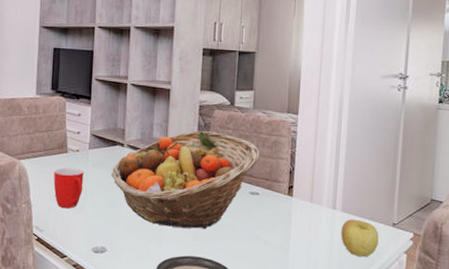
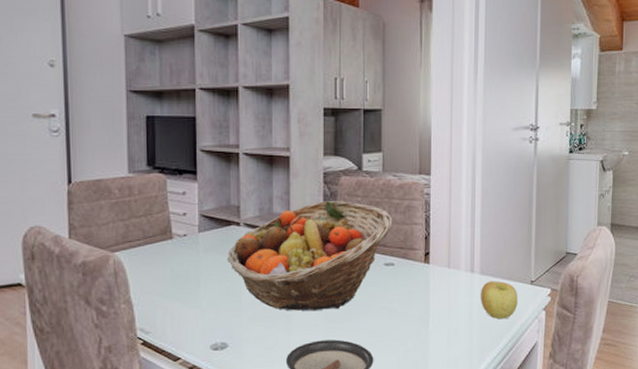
mug: present [53,167,84,209] -> none [158,256,195,304]

